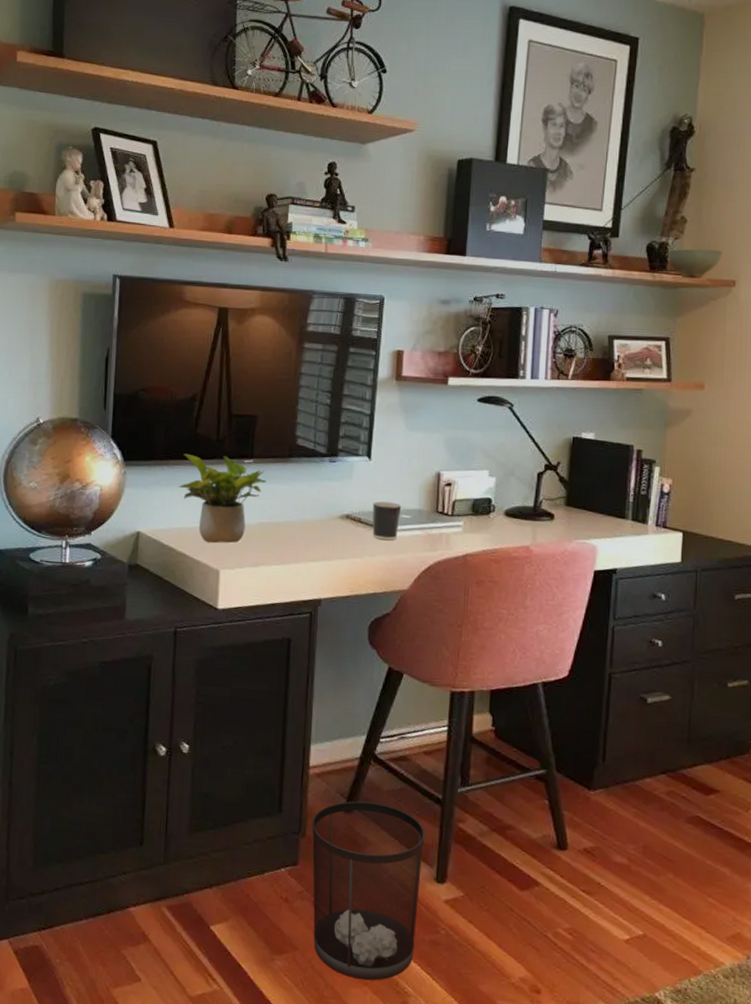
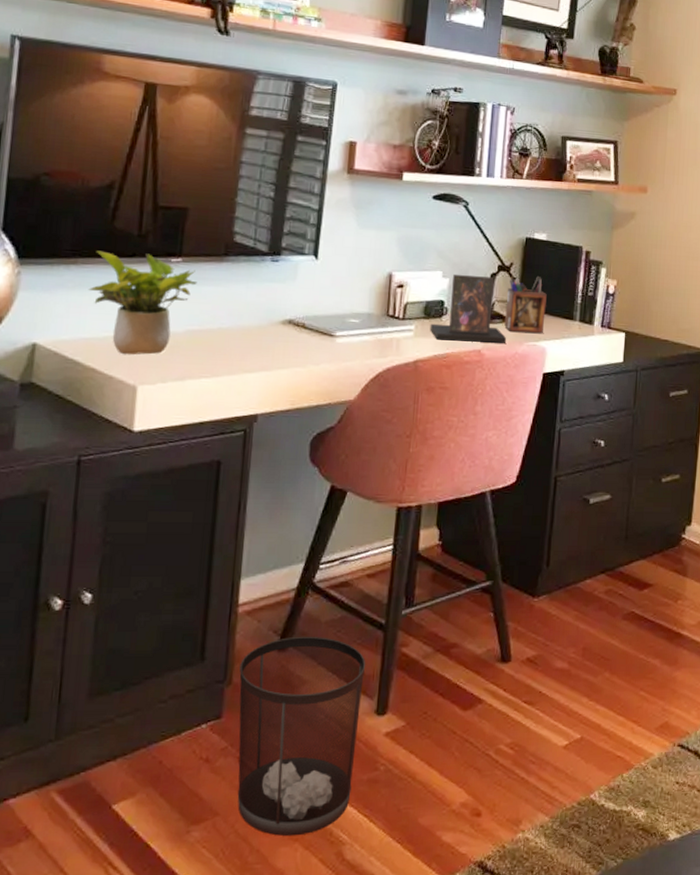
mug: present [372,501,402,540] -> none [317,305,350,347]
photo frame: none [478,473,556,540] -> present [430,274,507,343]
desk organizer: none [552,474,596,531] -> present [504,275,547,333]
bowl: present [666,248,723,279] -> none [616,54,666,85]

